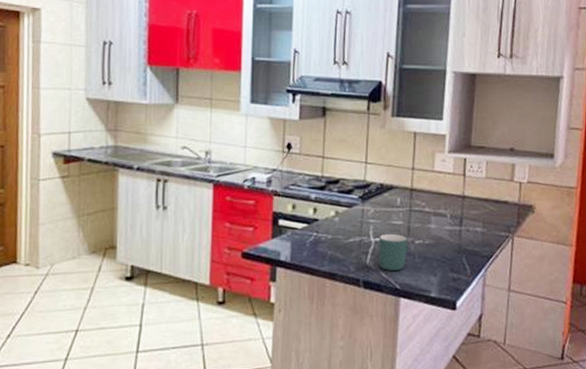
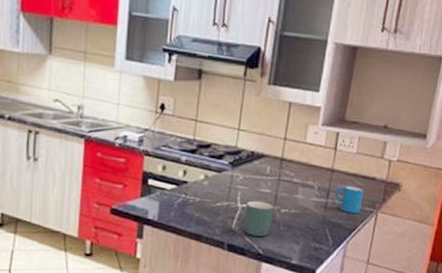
mug: none [466,212,498,239] -> present [333,186,364,213]

